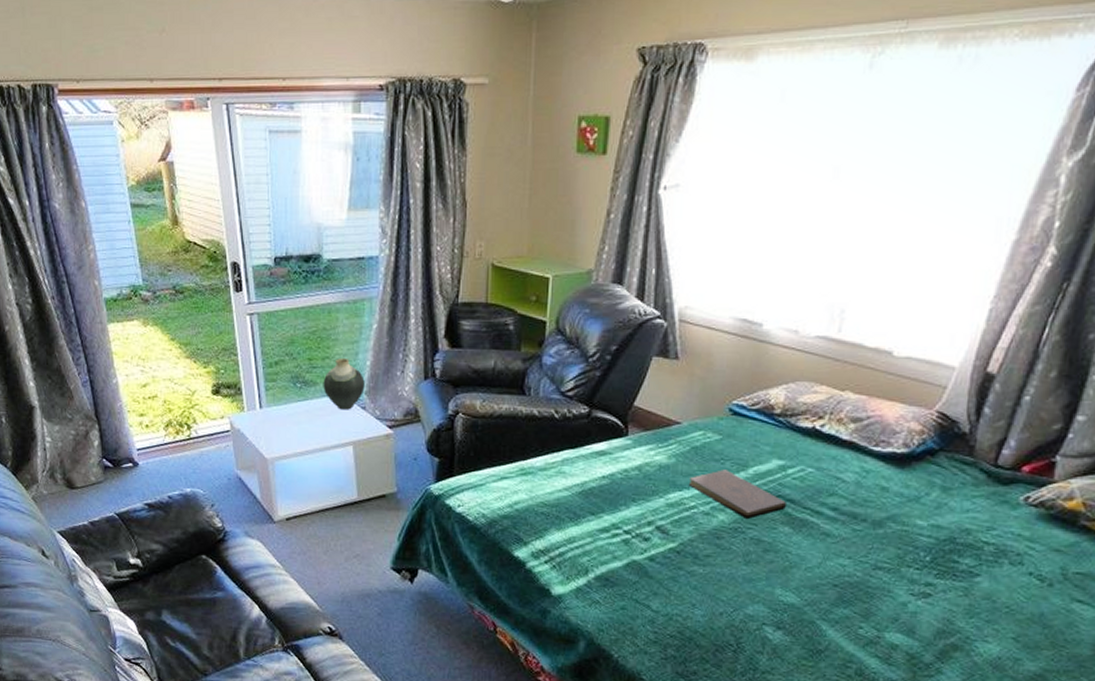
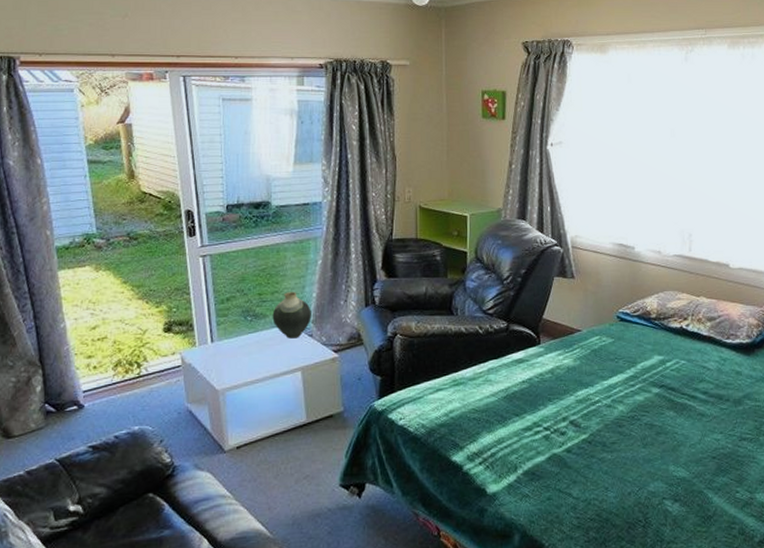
book: present [688,469,786,520] -> none [592,367,669,408]

